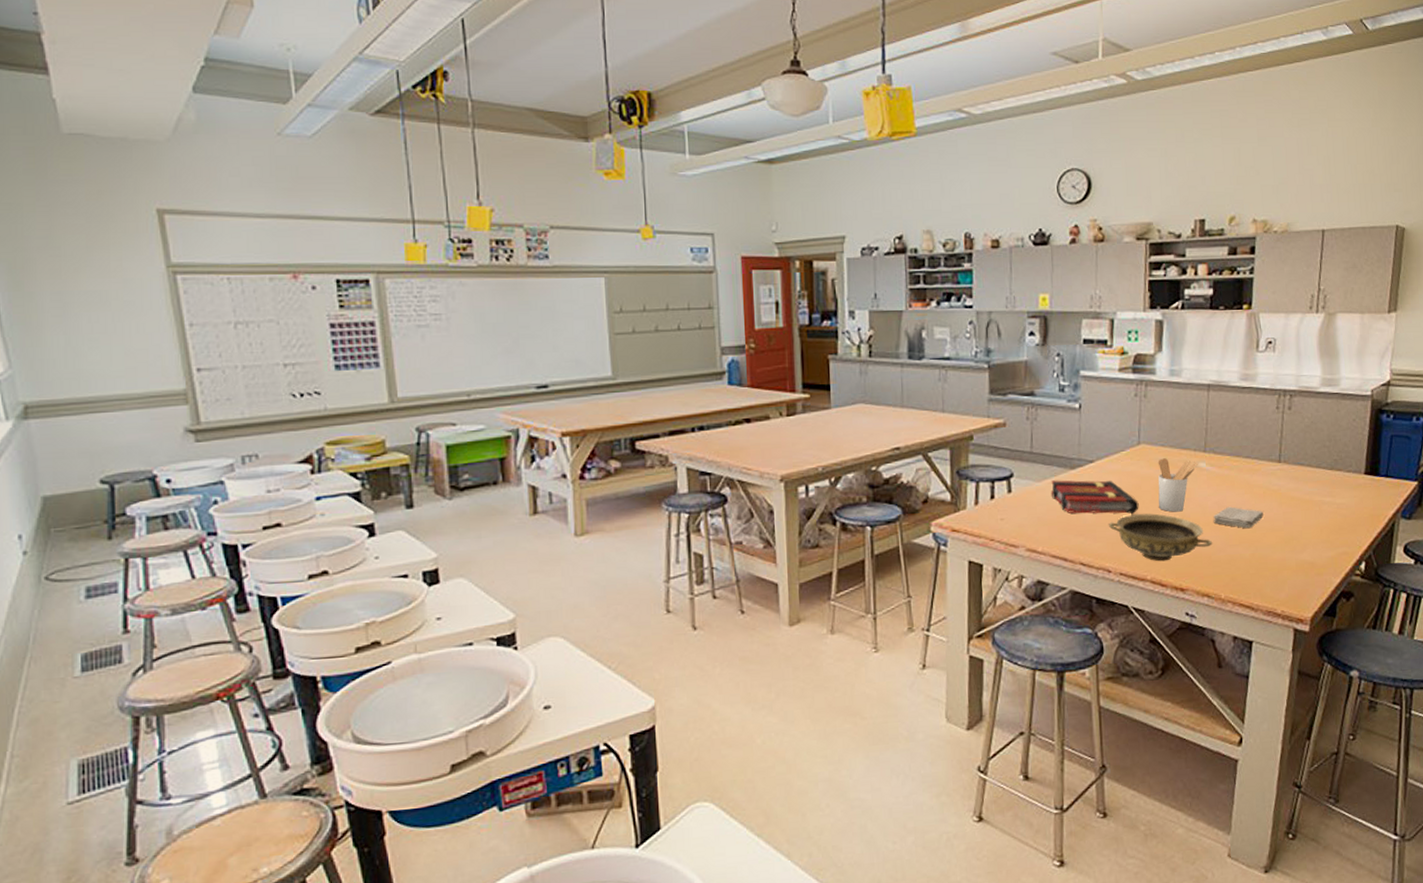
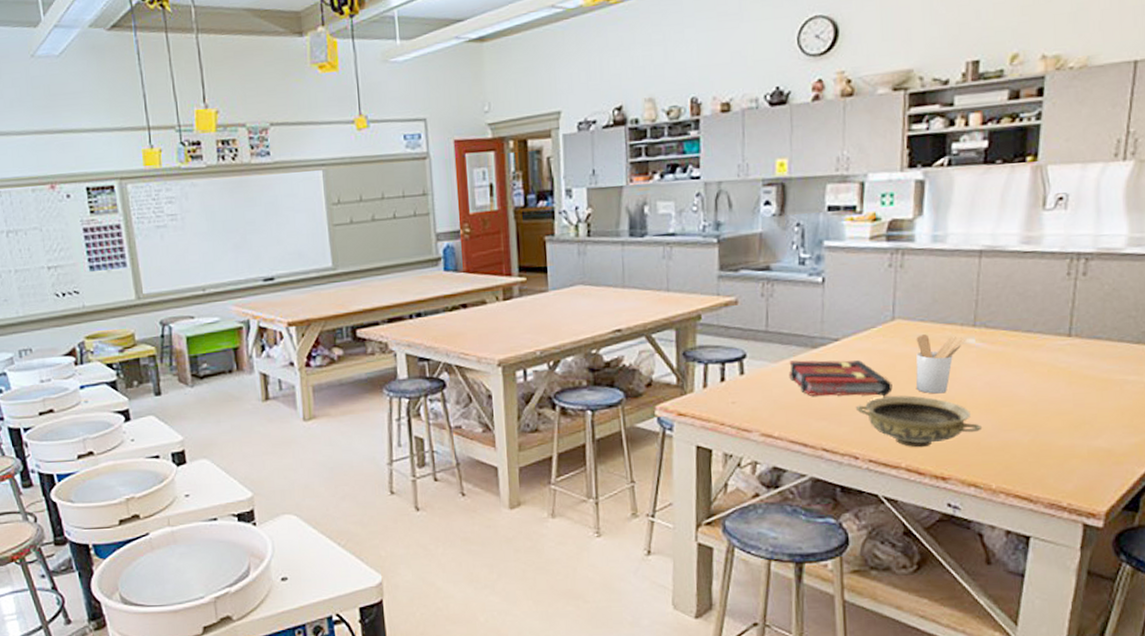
washcloth: present [1213,506,1263,529] -> none [983,387,1047,412]

